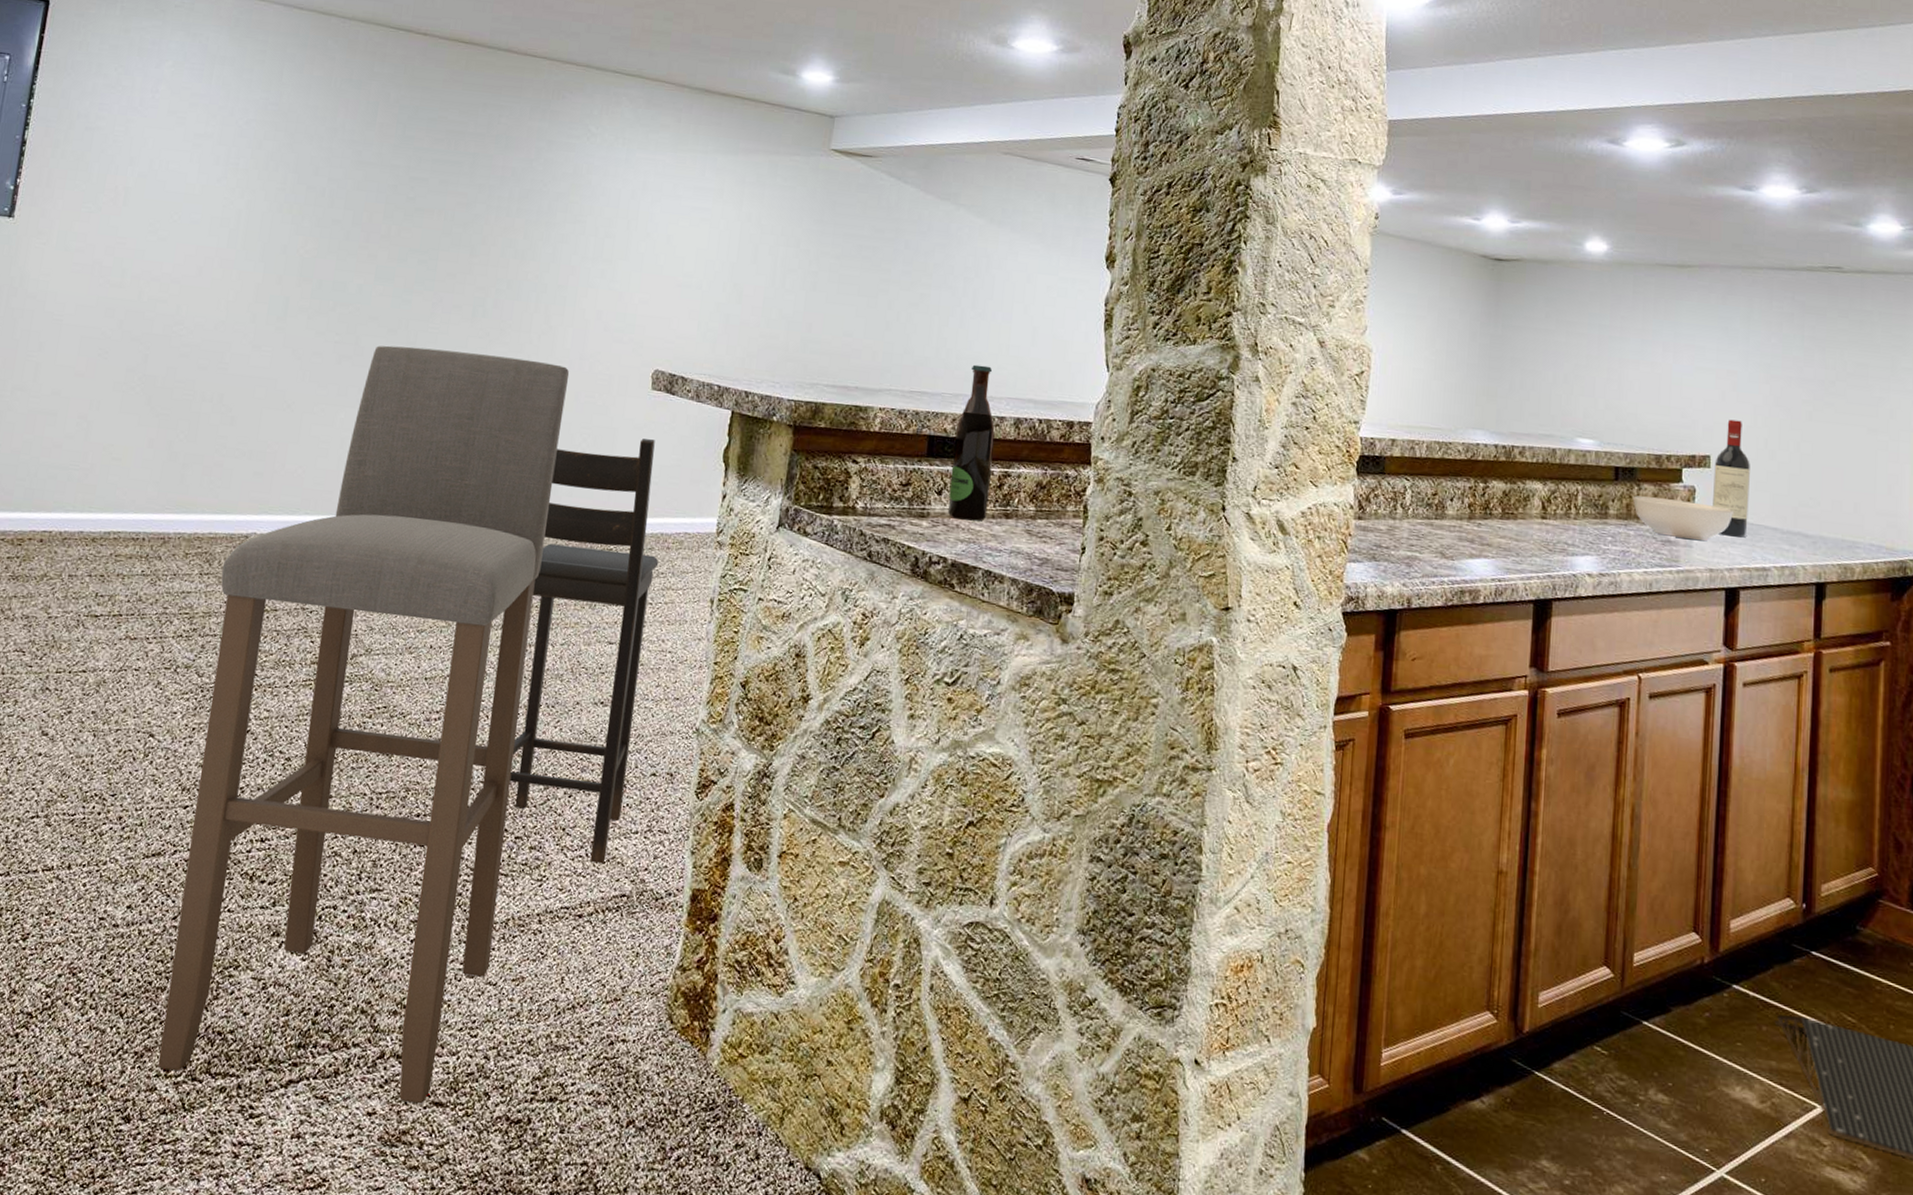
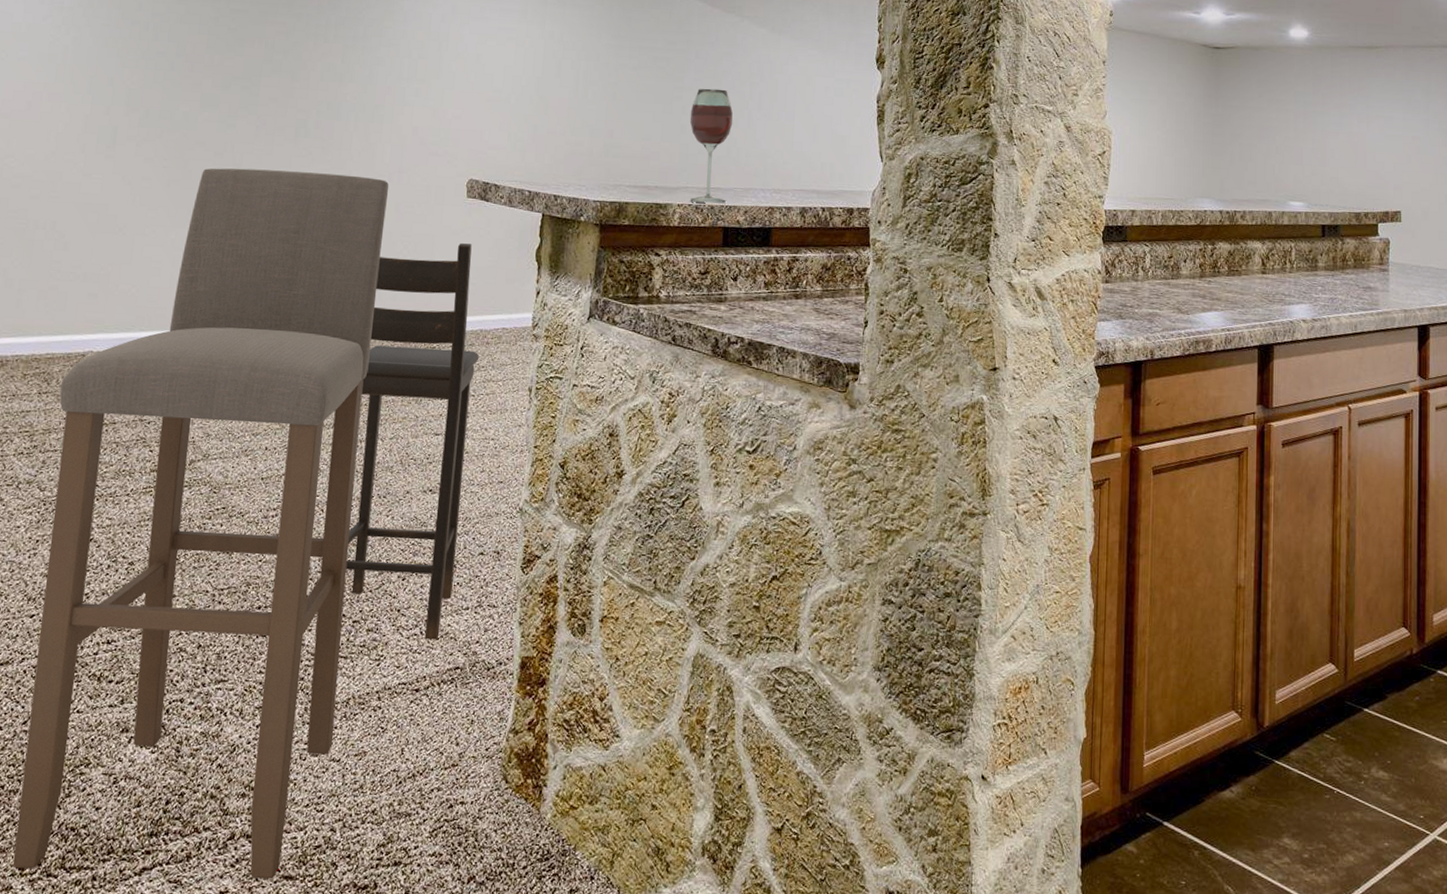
wineglass: none [893,282,944,410] -> present [689,88,734,204]
bottle: present [947,364,995,521] -> none [743,161,783,303]
bowl: present [1632,495,1735,541] -> none [1337,249,1423,286]
wine bottle: present [1713,419,1750,538] -> none [1405,179,1434,281]

